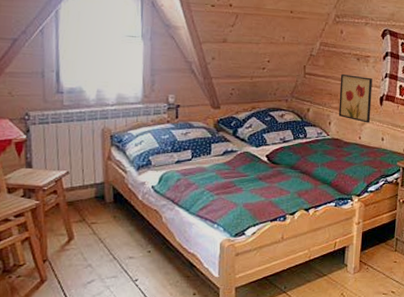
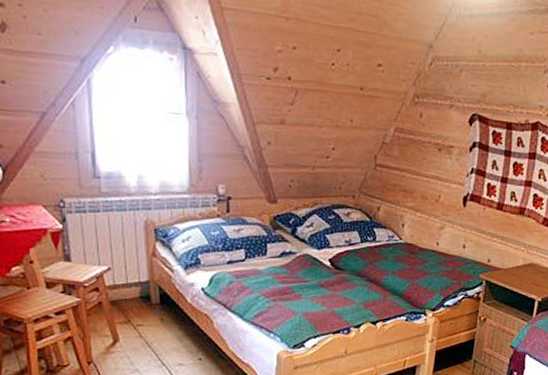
wall art: present [338,73,373,123] -> none [413,166,456,227]

